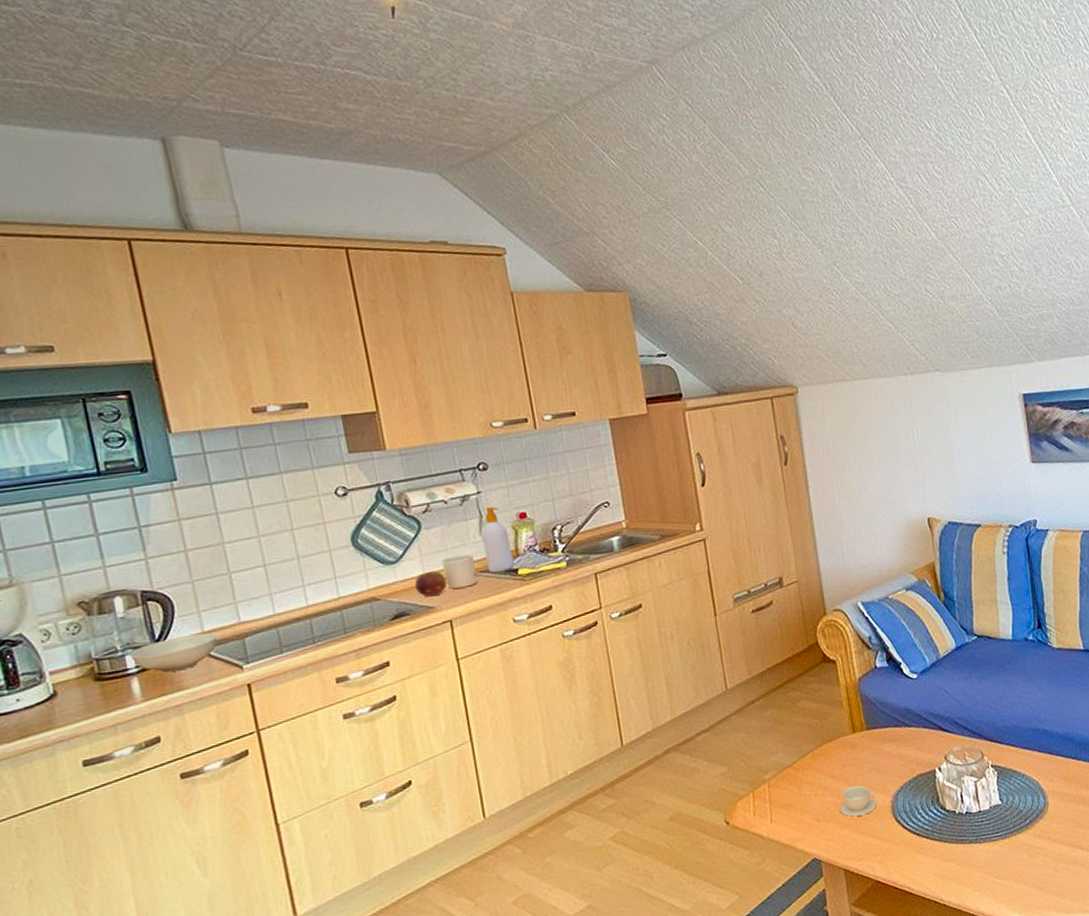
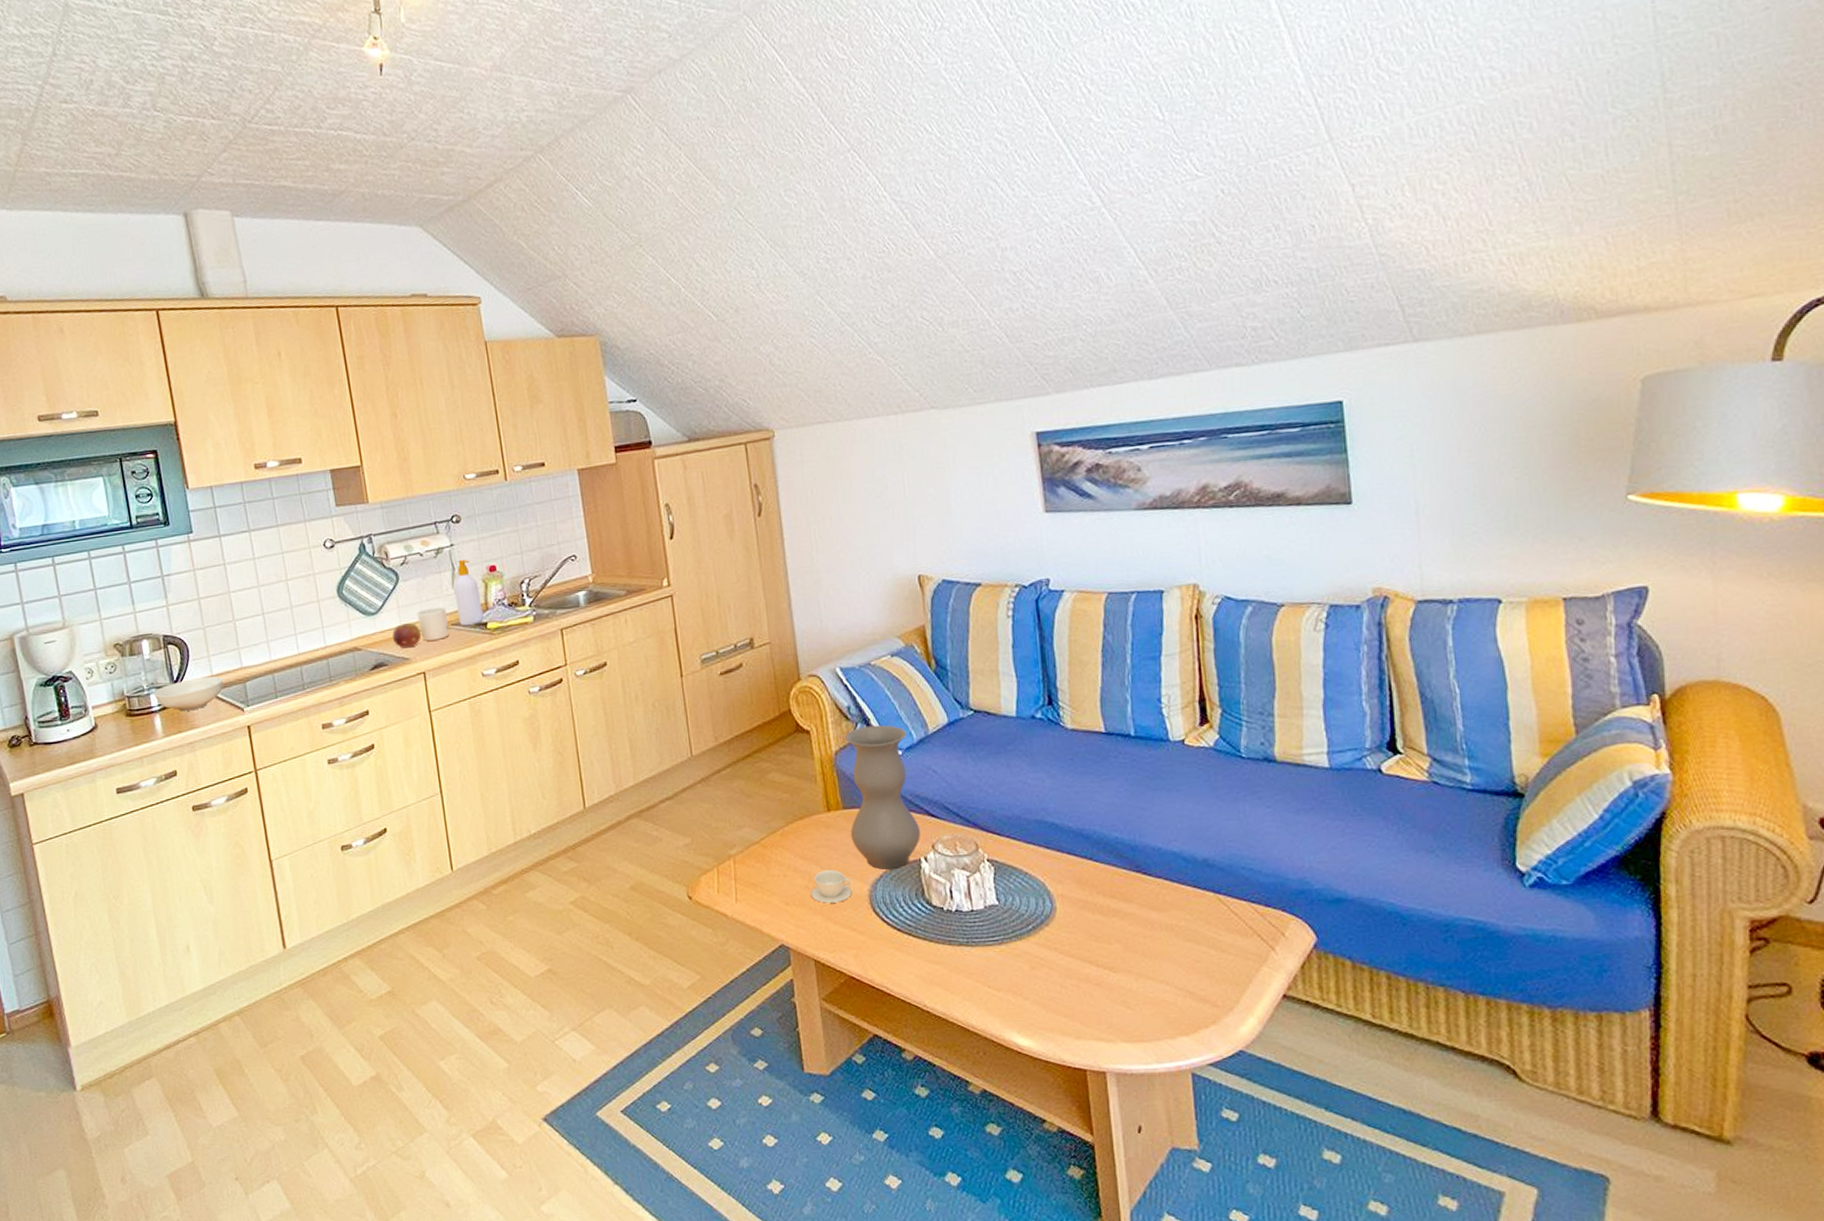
vase: none [867,652,935,782] -> present [845,724,920,870]

